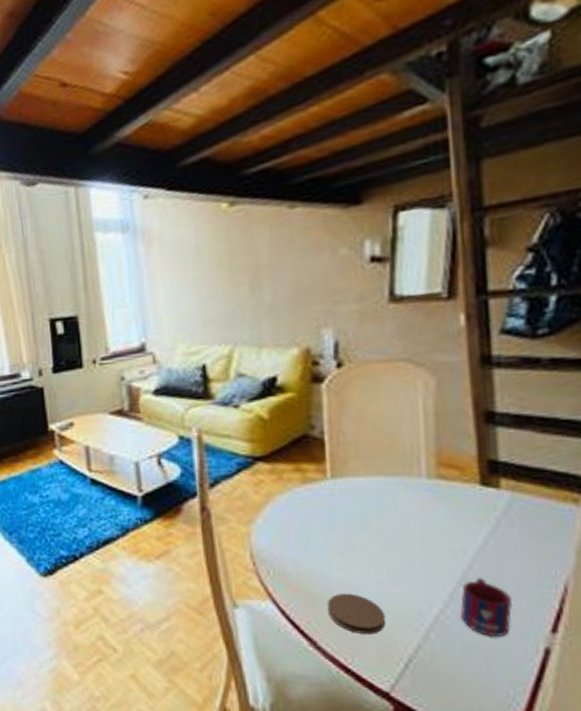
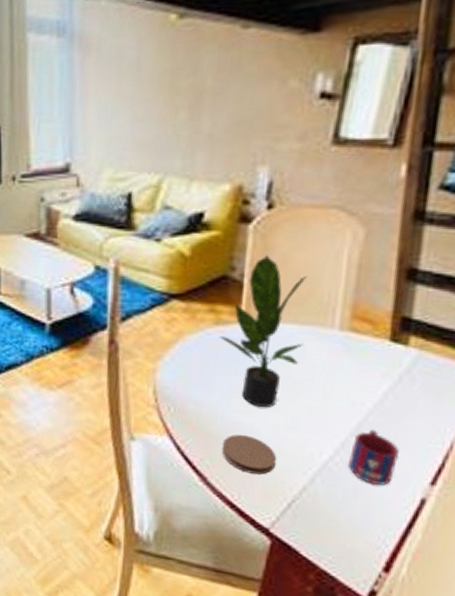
potted plant: none [308,411,393,564] -> present [219,255,308,408]

